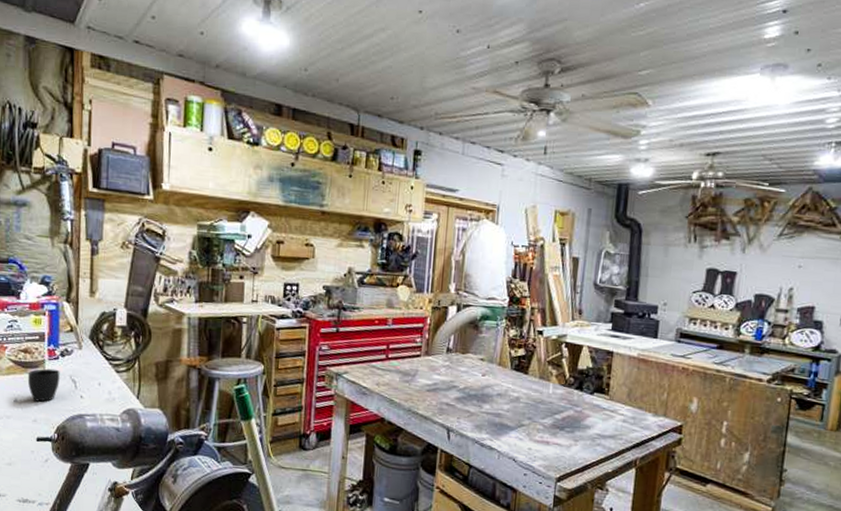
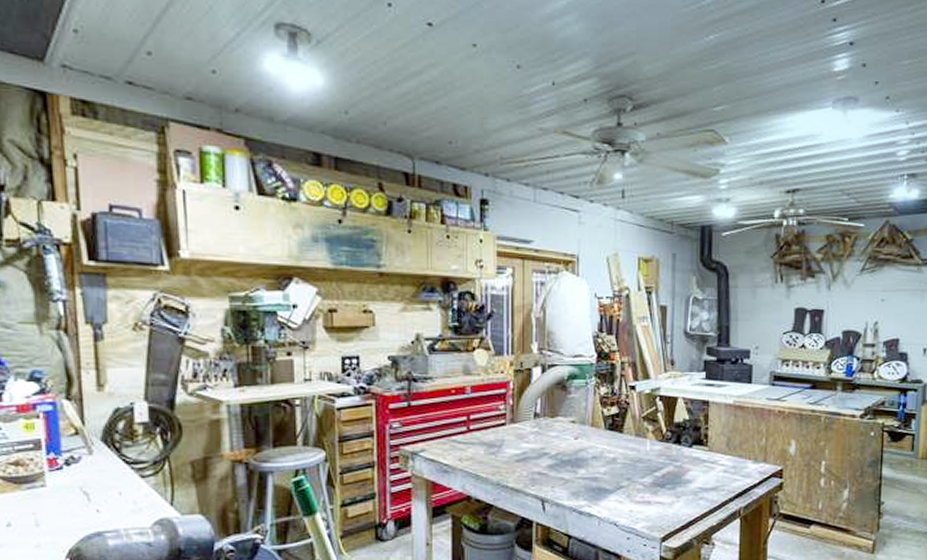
mug: present [27,368,60,402] -> none [22,481,67,523]

